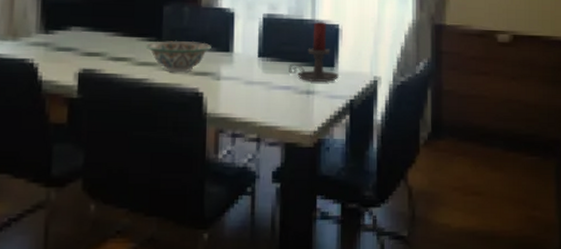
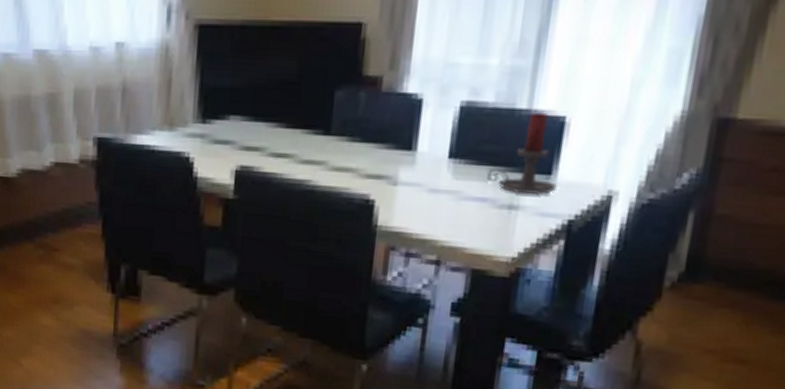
decorative bowl: present [145,40,211,73] -> none [310,133,390,175]

